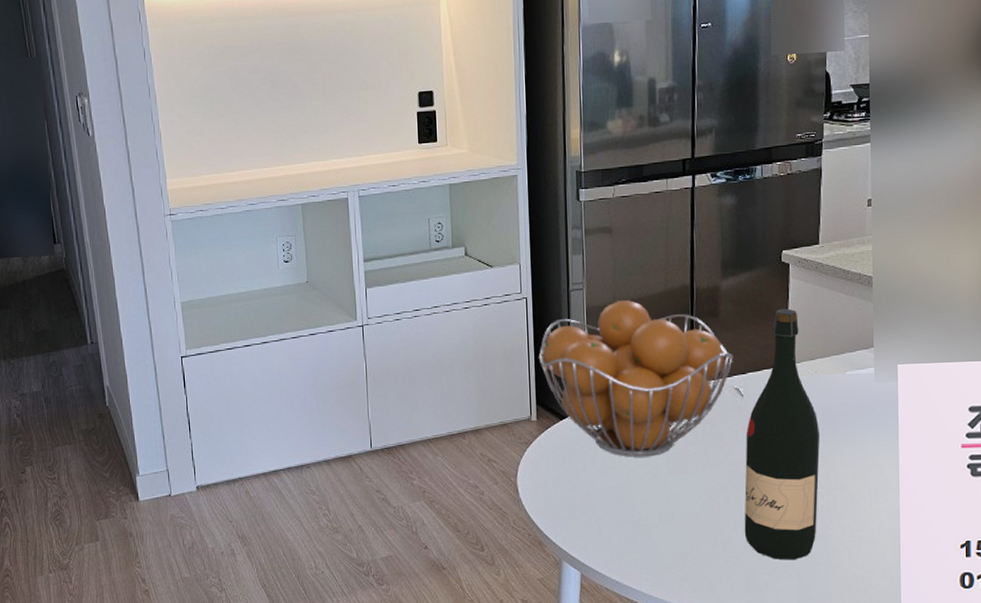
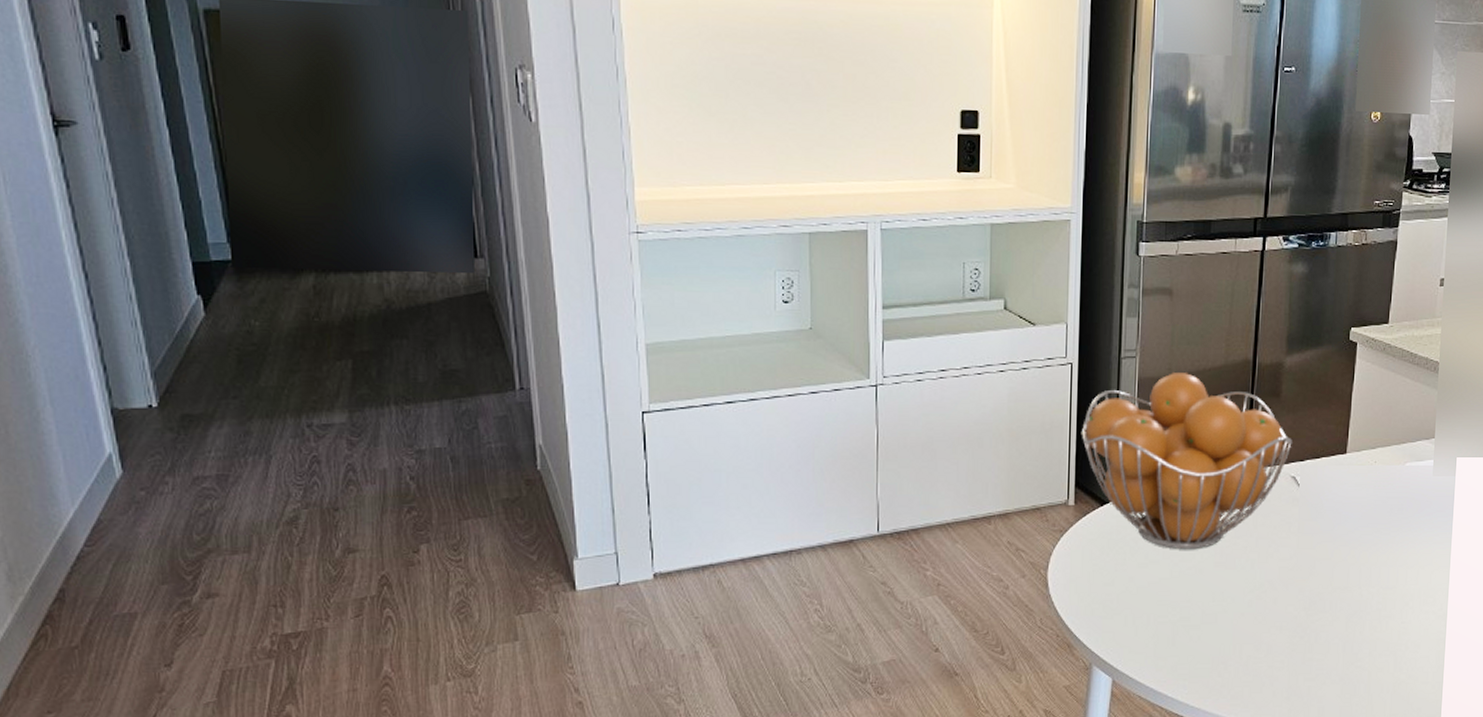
wine bottle: present [744,308,821,560] -> none [1290,391,1375,665]

